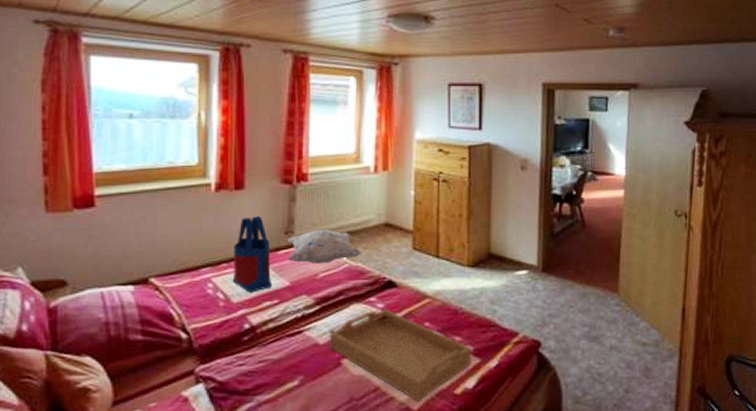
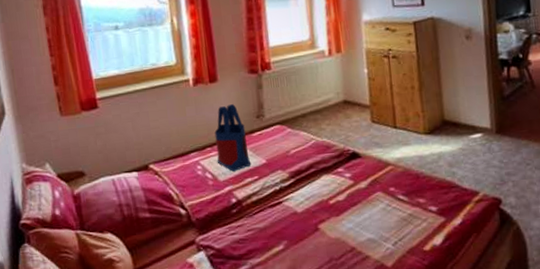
decorative pillow: present [288,230,361,264] -> none [260,111,326,142]
serving tray: present [329,309,472,402] -> none [305,178,437,259]

